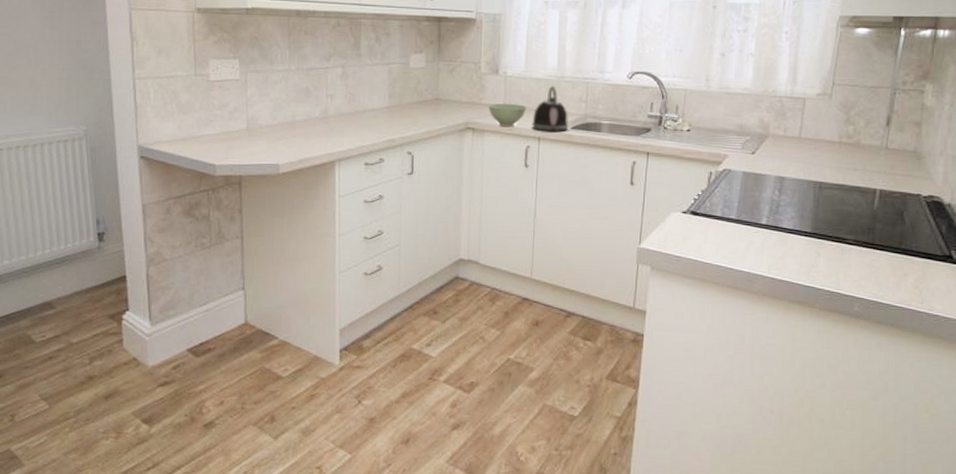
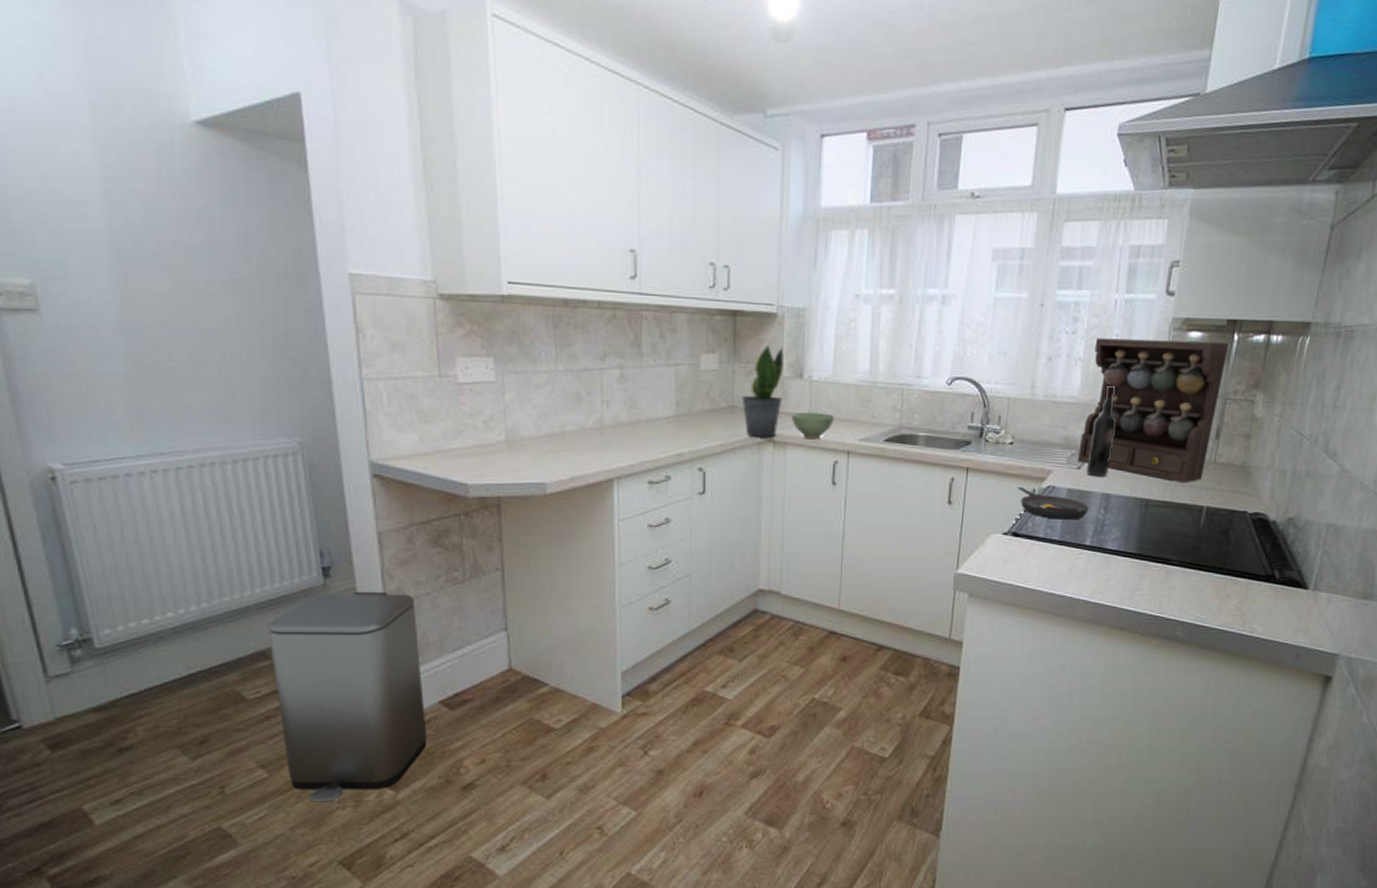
pedal bin: none [53,253,176,433] -> present [267,591,427,802]
potted plant: none [445,45,483,126] -> present [741,344,785,438]
kettle: present [532,85,569,132] -> none [840,392,882,446]
frying pan: none [695,170,764,201] -> present [1017,487,1089,520]
spice rack: none [751,35,896,168] -> present [1077,338,1229,483]
wine bottle: none [760,78,789,161] -> present [1086,386,1117,477]

